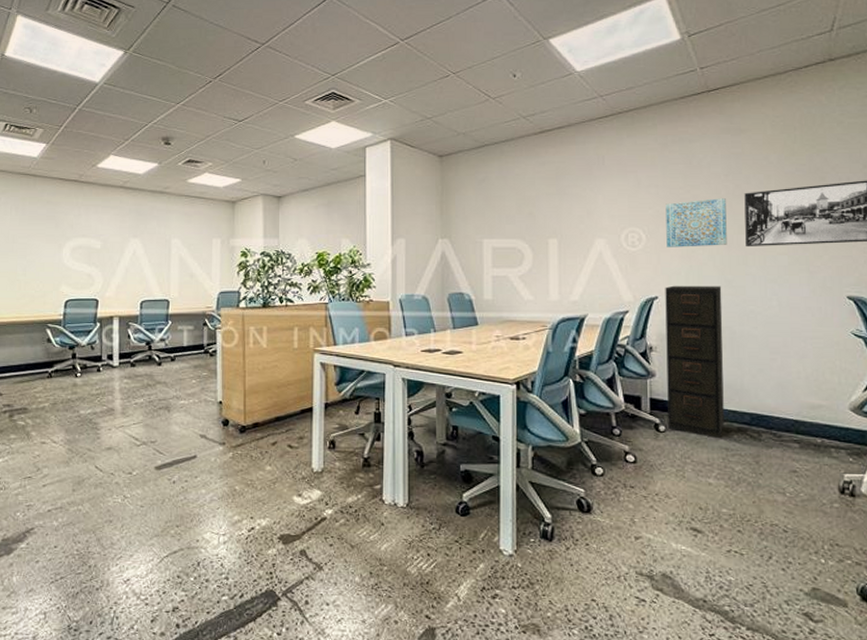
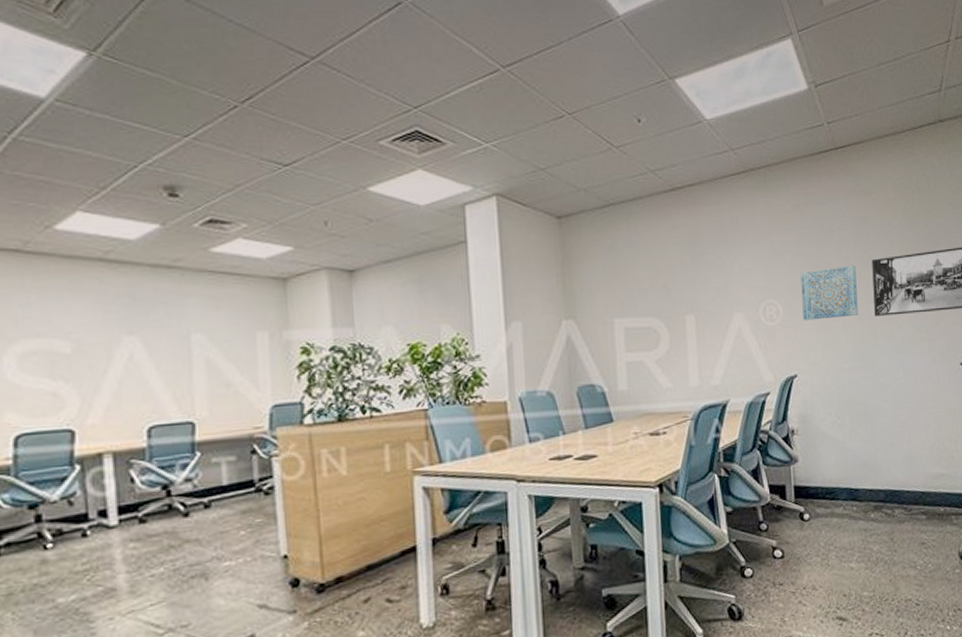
filing cabinet: present [665,285,724,438] -> none [803,359,862,520]

